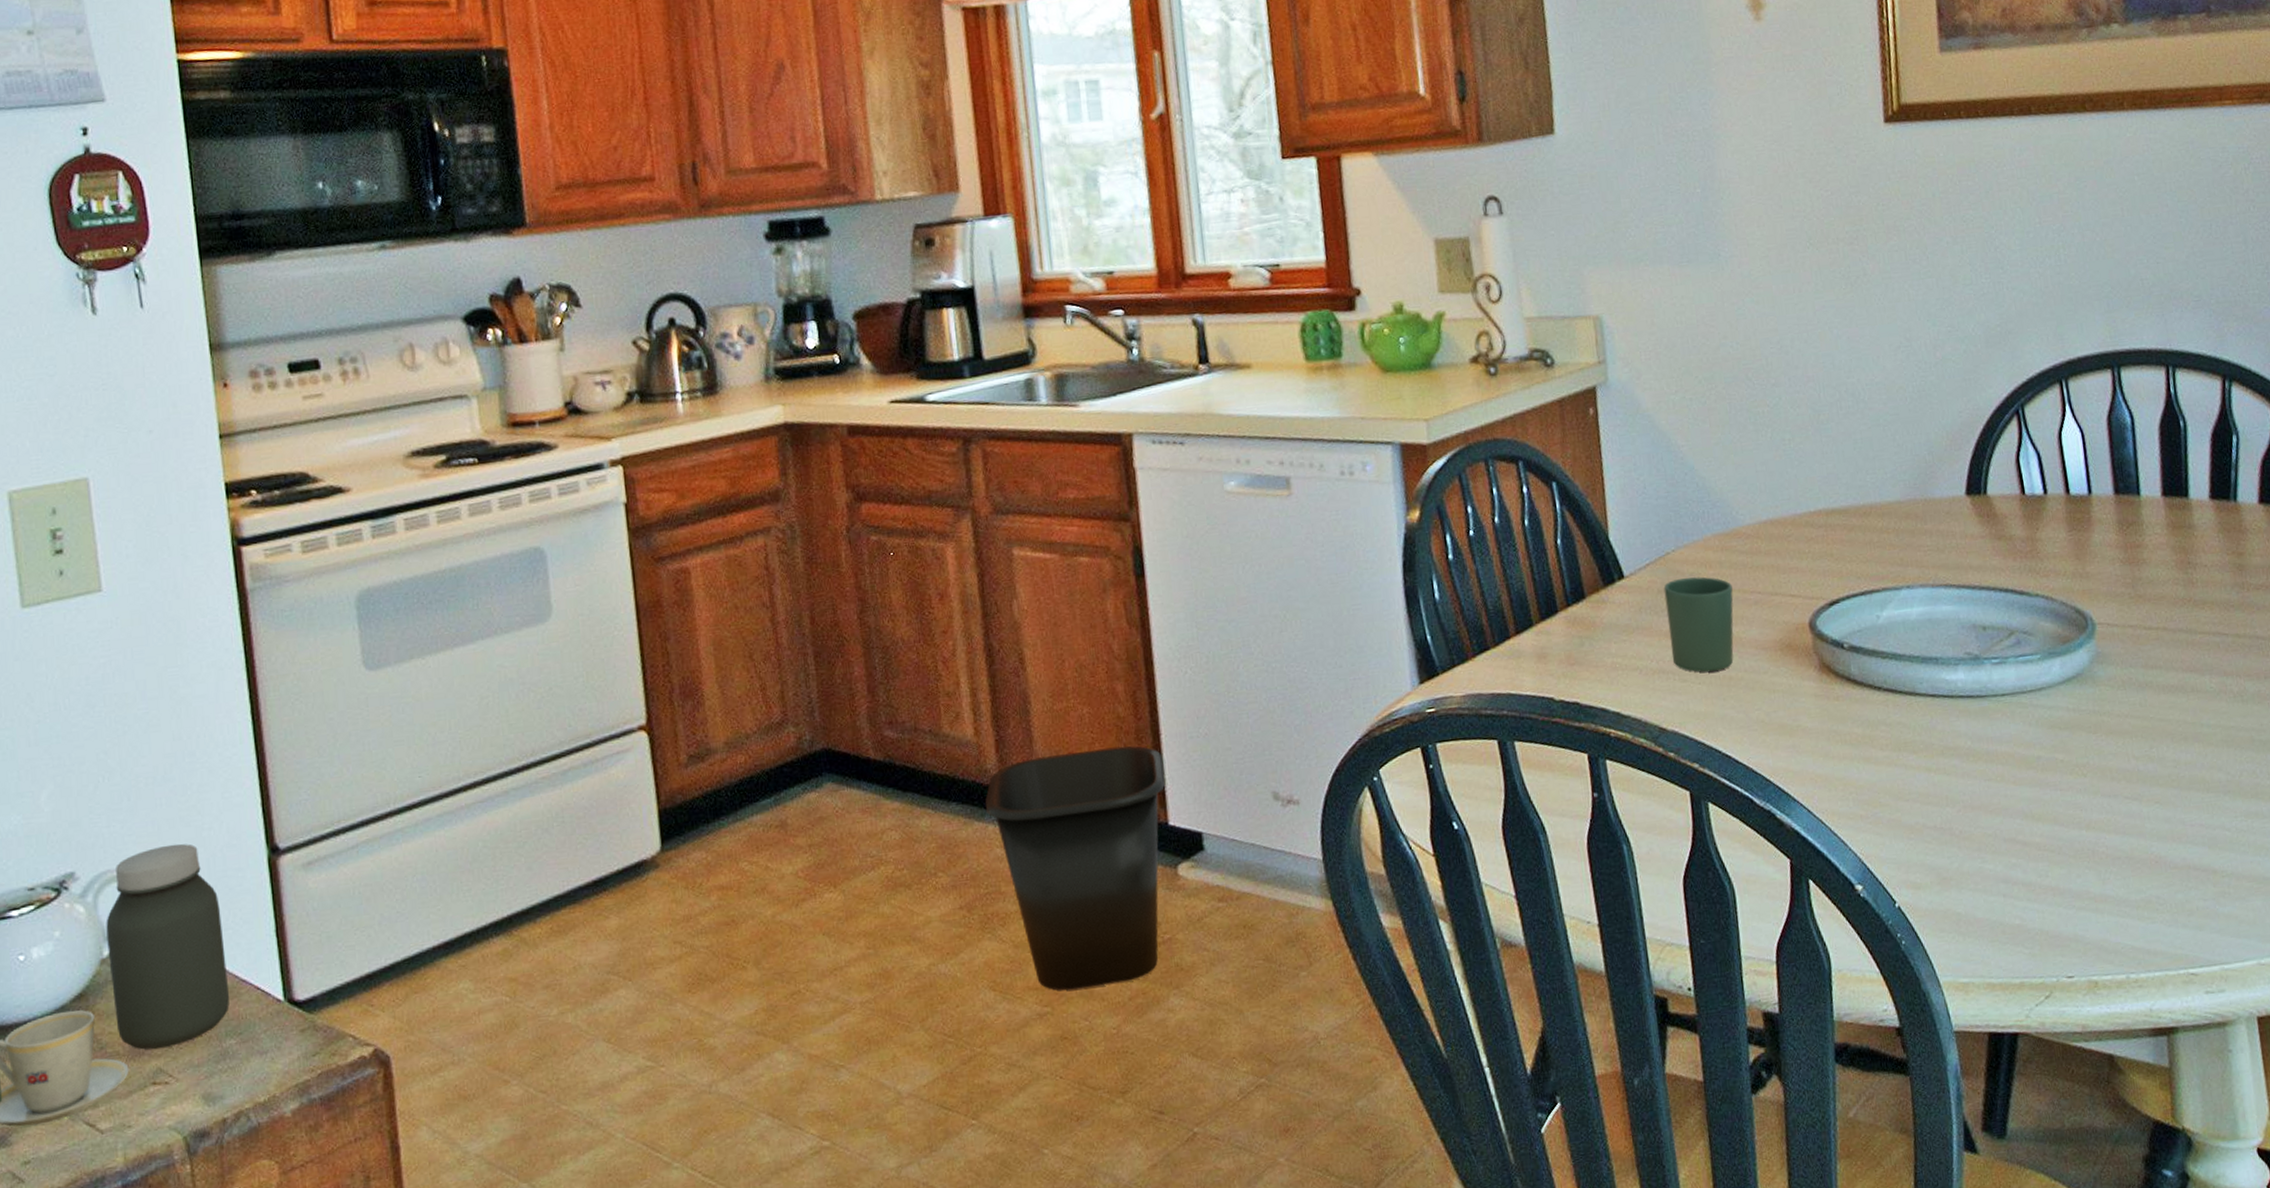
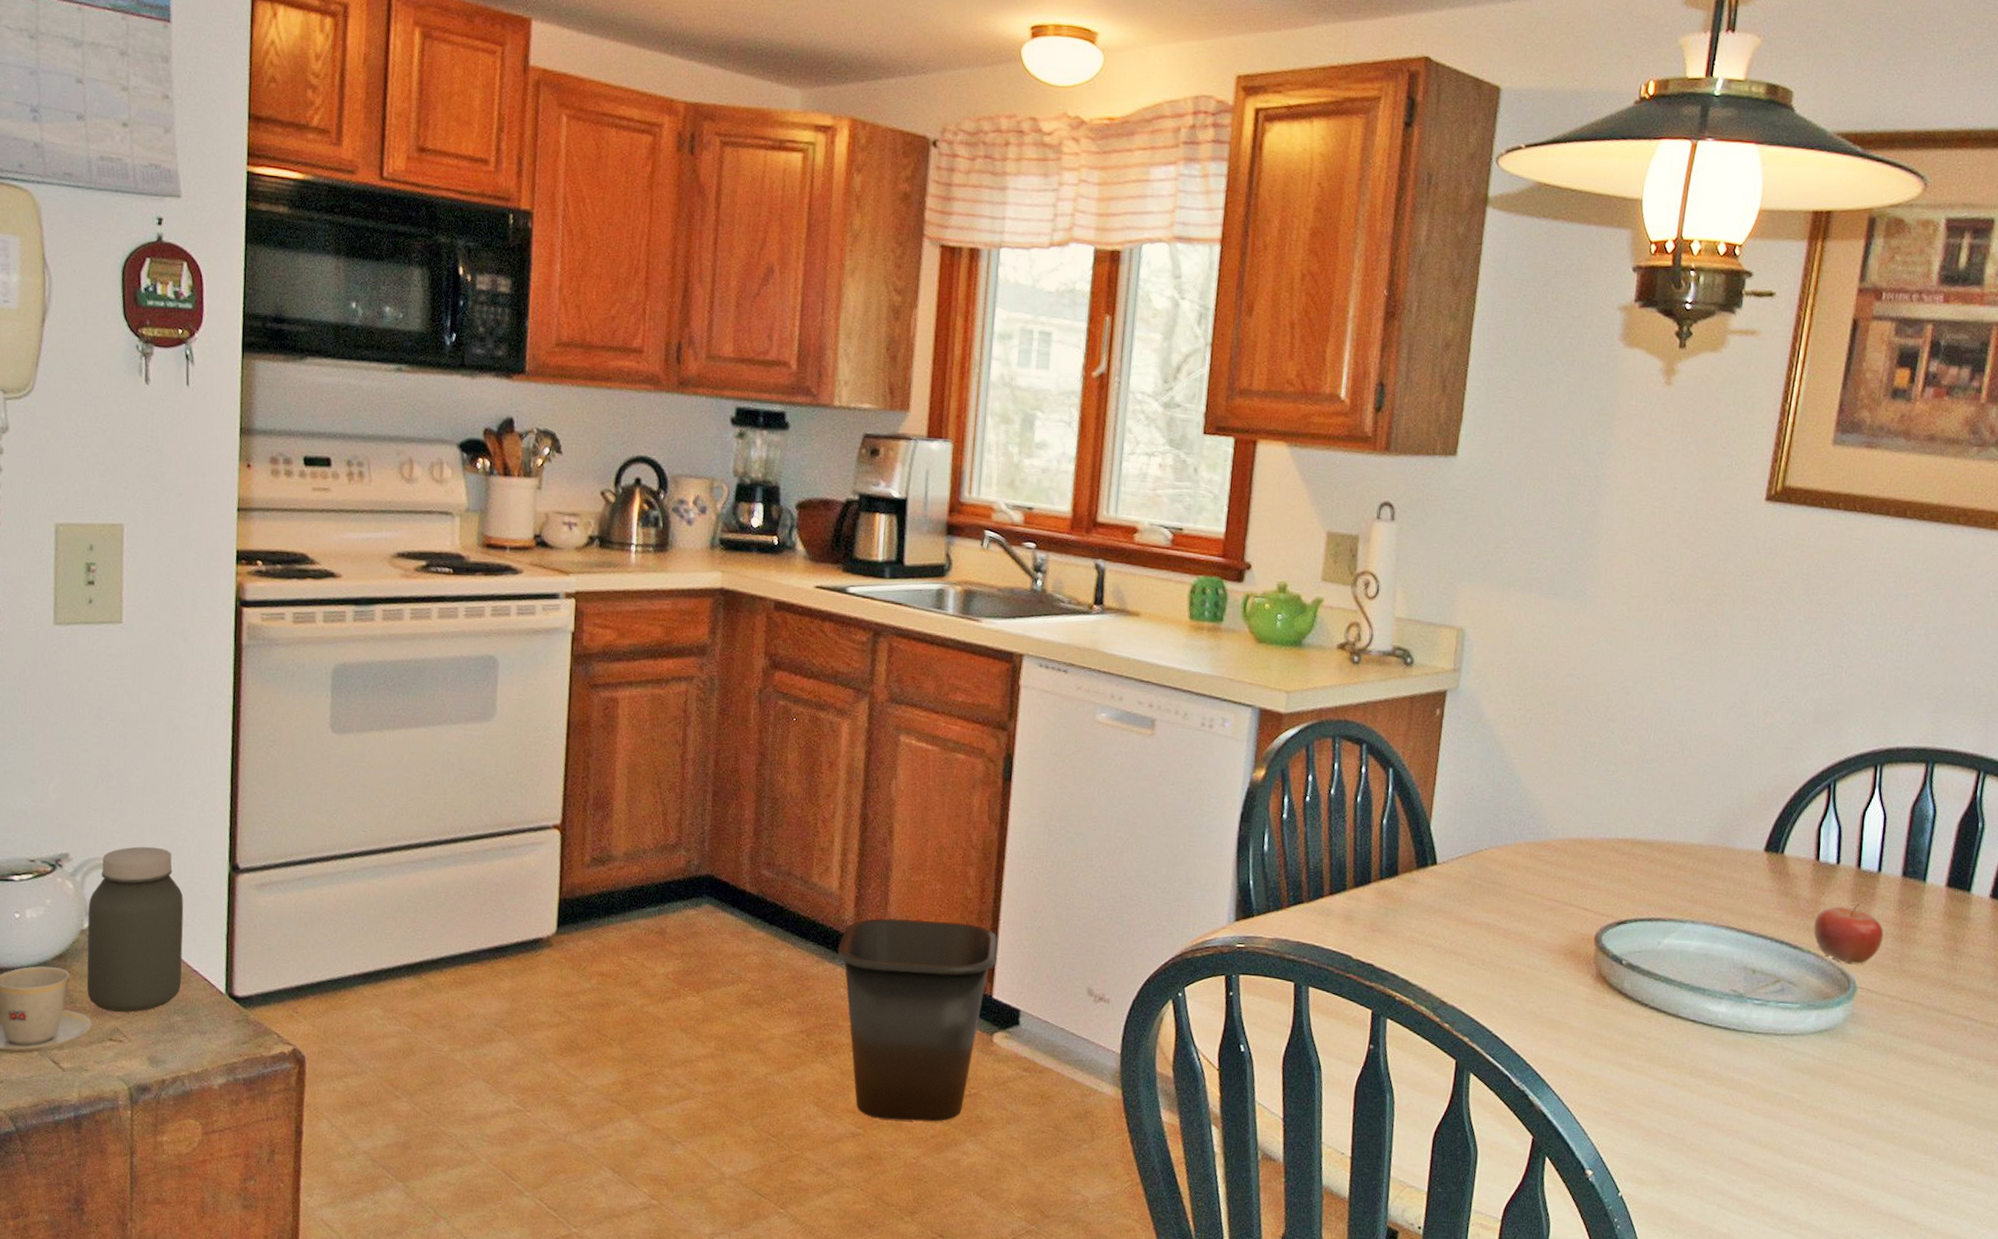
mug: present [1663,576,1734,672] -> none [1465,875,1533,962]
fruit: none [2035,532,2111,599] -> present [1813,903,1884,963]

